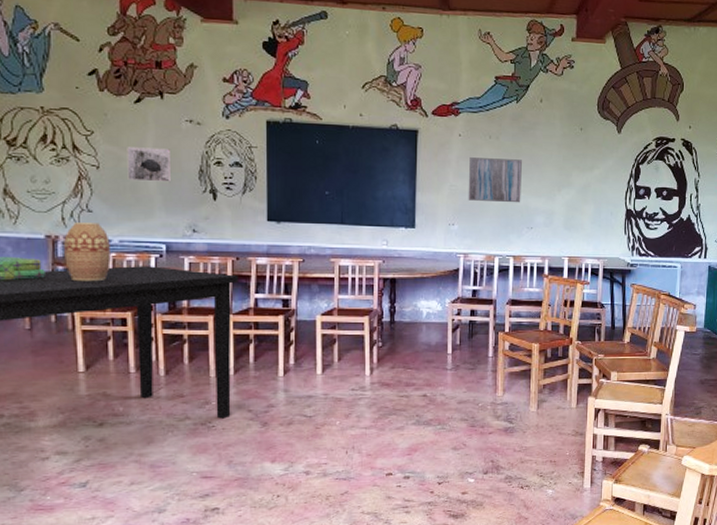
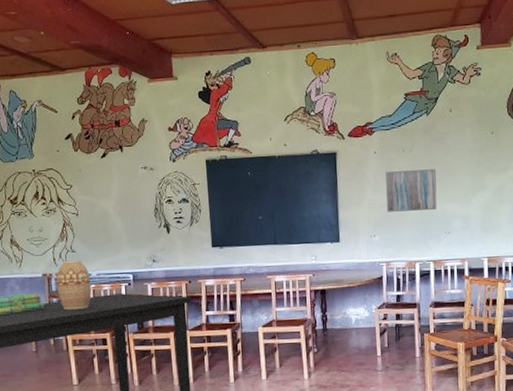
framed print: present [127,147,172,182] -> none [98,193,133,224]

